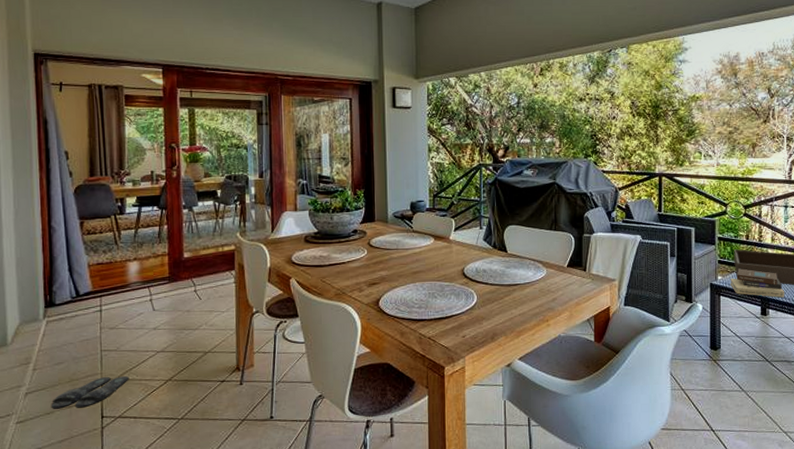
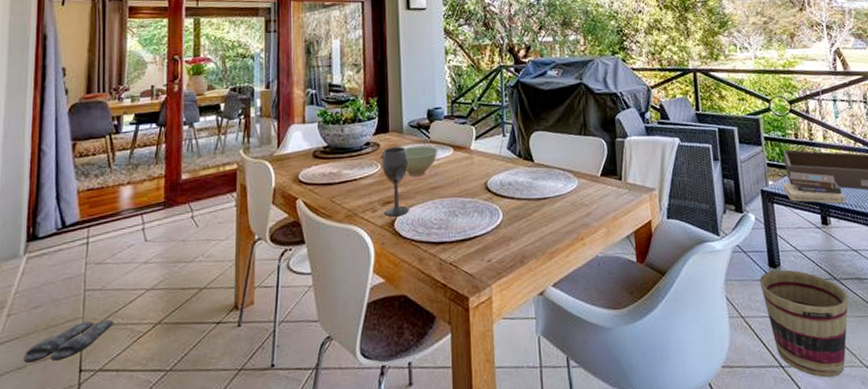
wine glass: none [368,235,393,296] -> present [381,147,409,217]
bowl: none [389,234,420,262] -> present [404,145,438,177]
basket: none [701,352,776,440] -> present [759,269,849,378]

